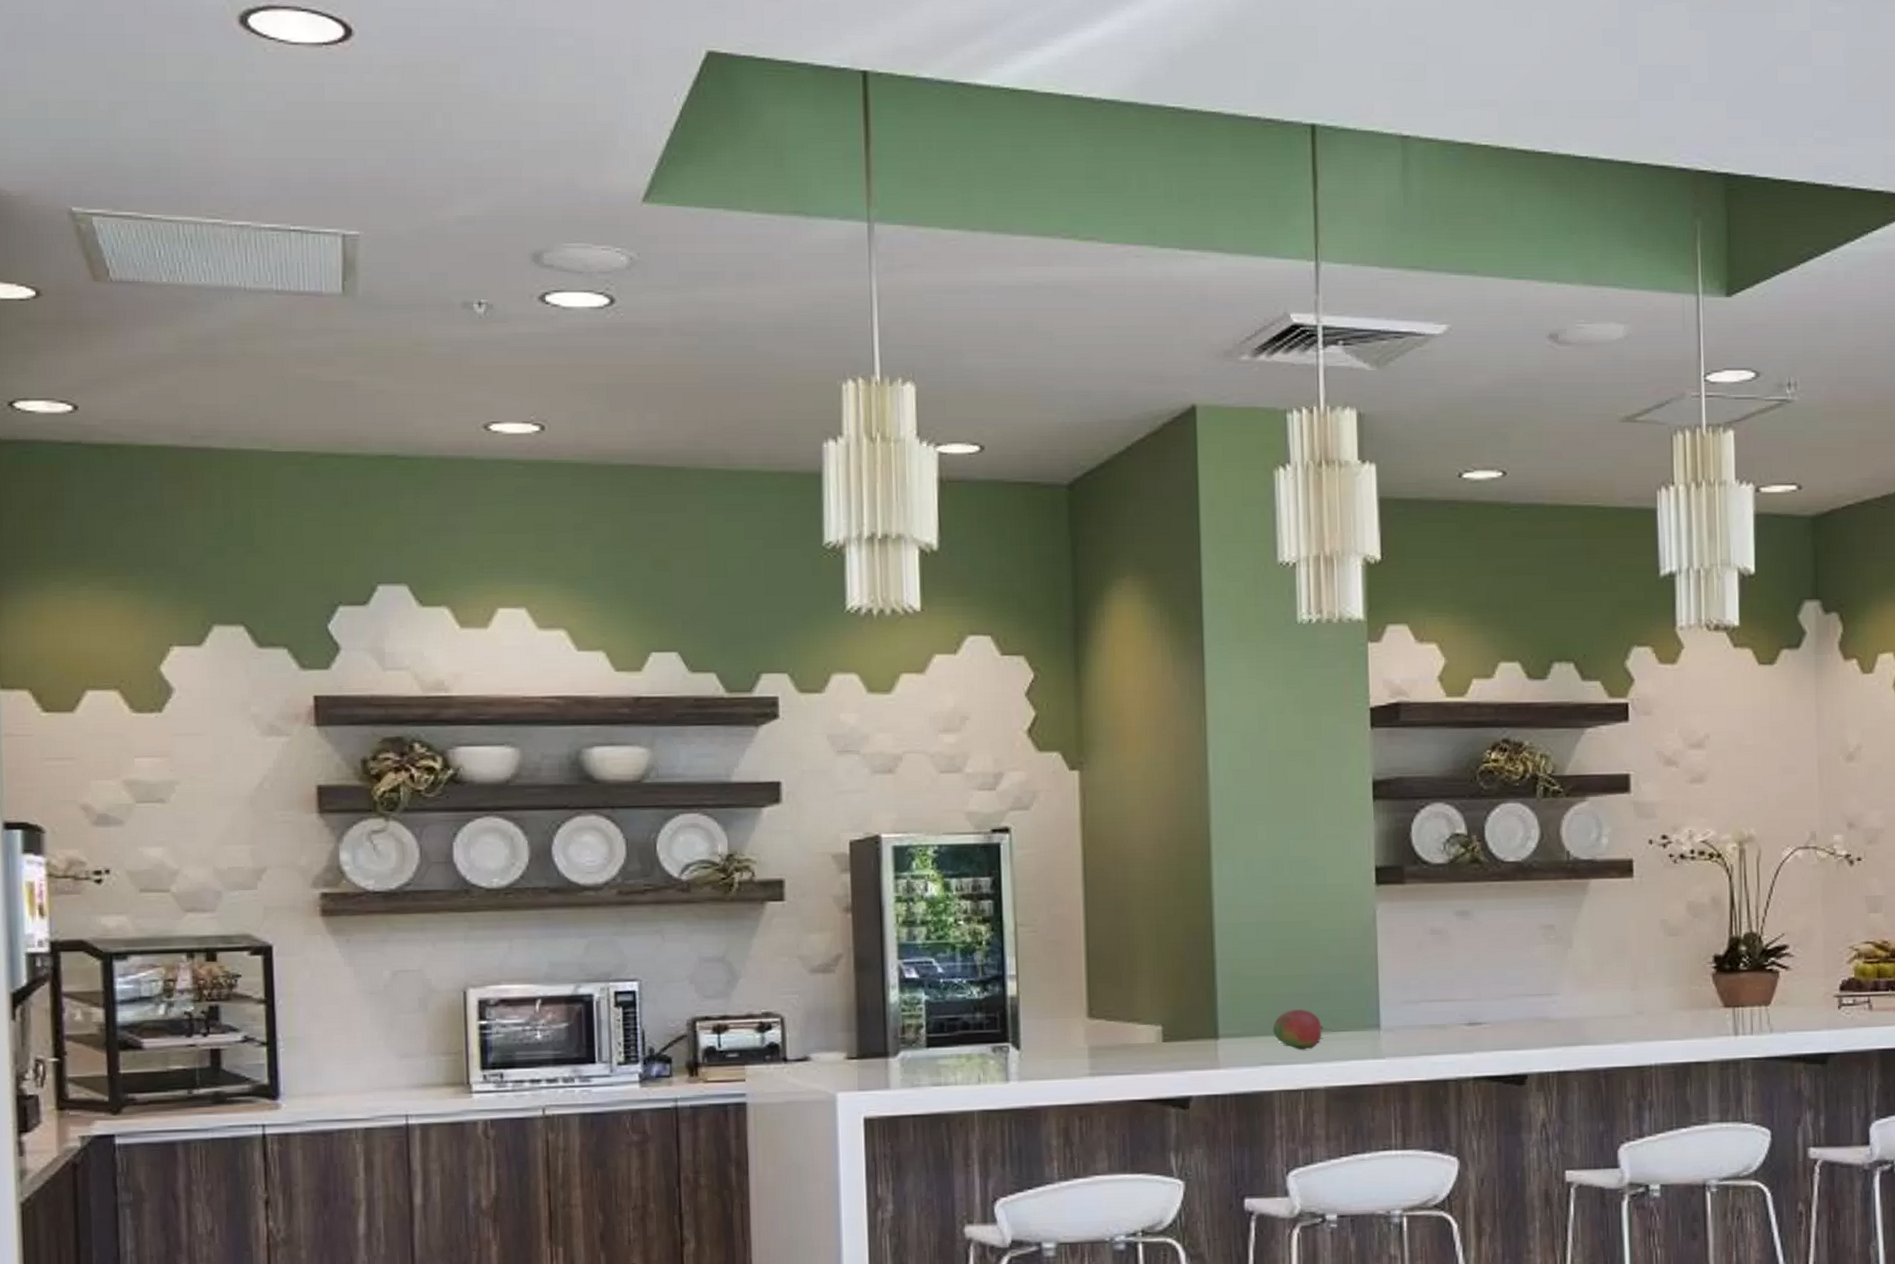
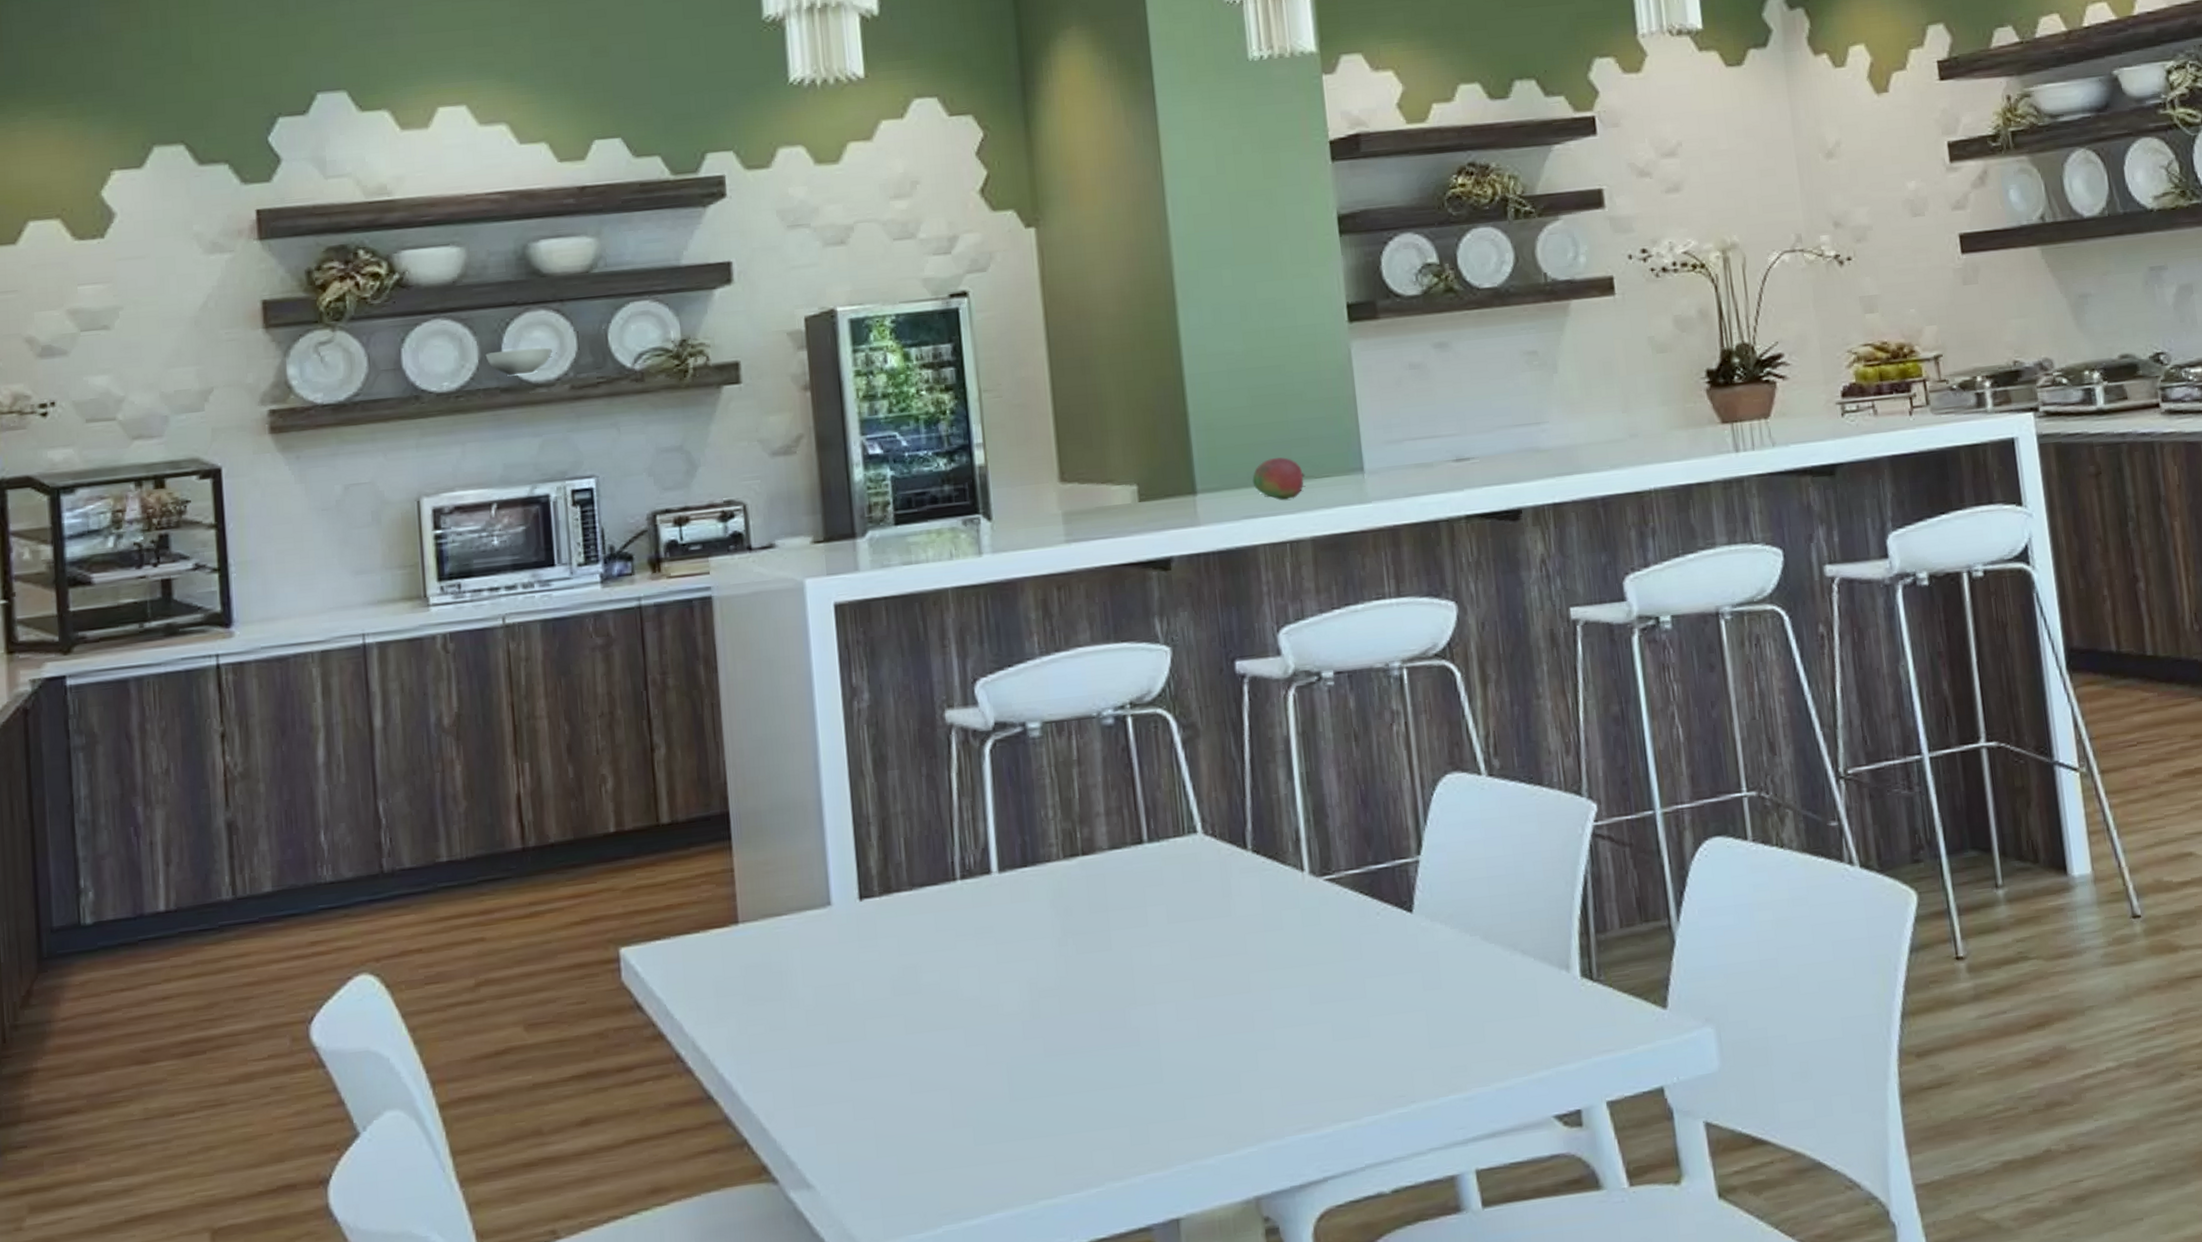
bowl: none [535,851,601,877] -> present [485,347,552,375]

